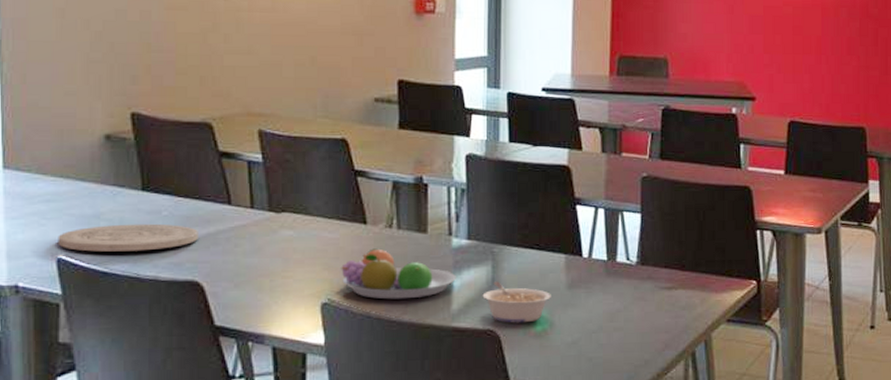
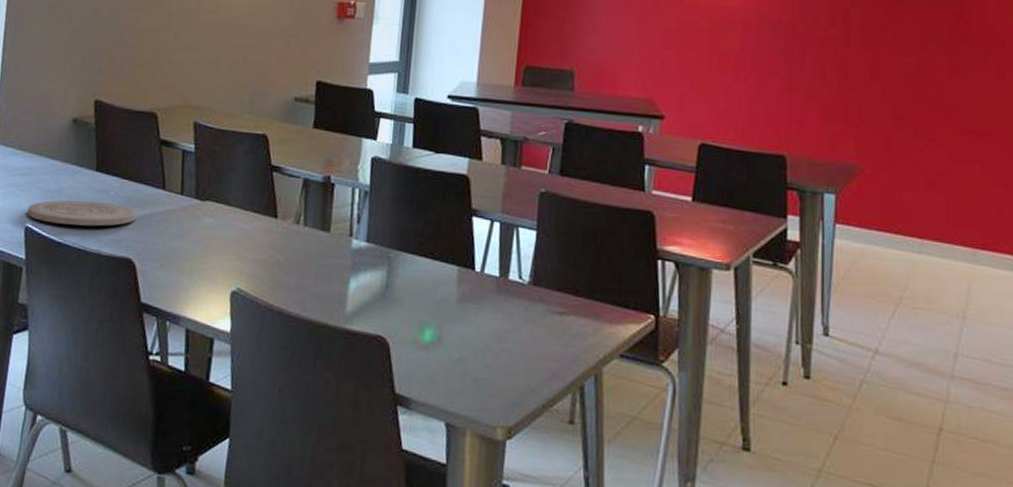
fruit bowl: present [341,248,456,300] -> none [251,243,353,296]
legume: present [482,281,551,323] -> none [376,287,441,333]

